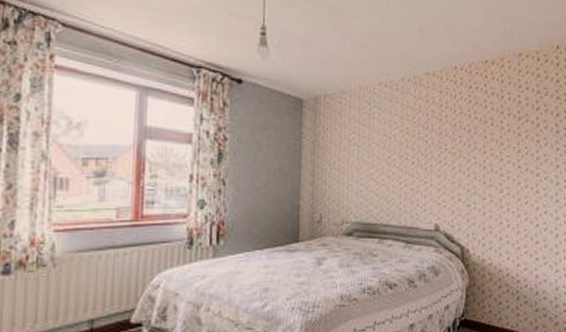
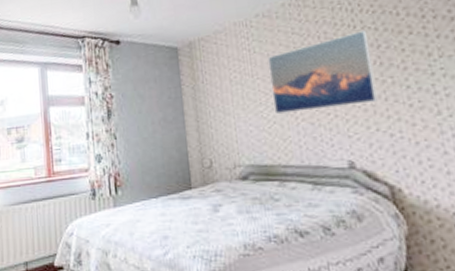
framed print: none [383,115,463,178] -> present [267,30,378,114]

